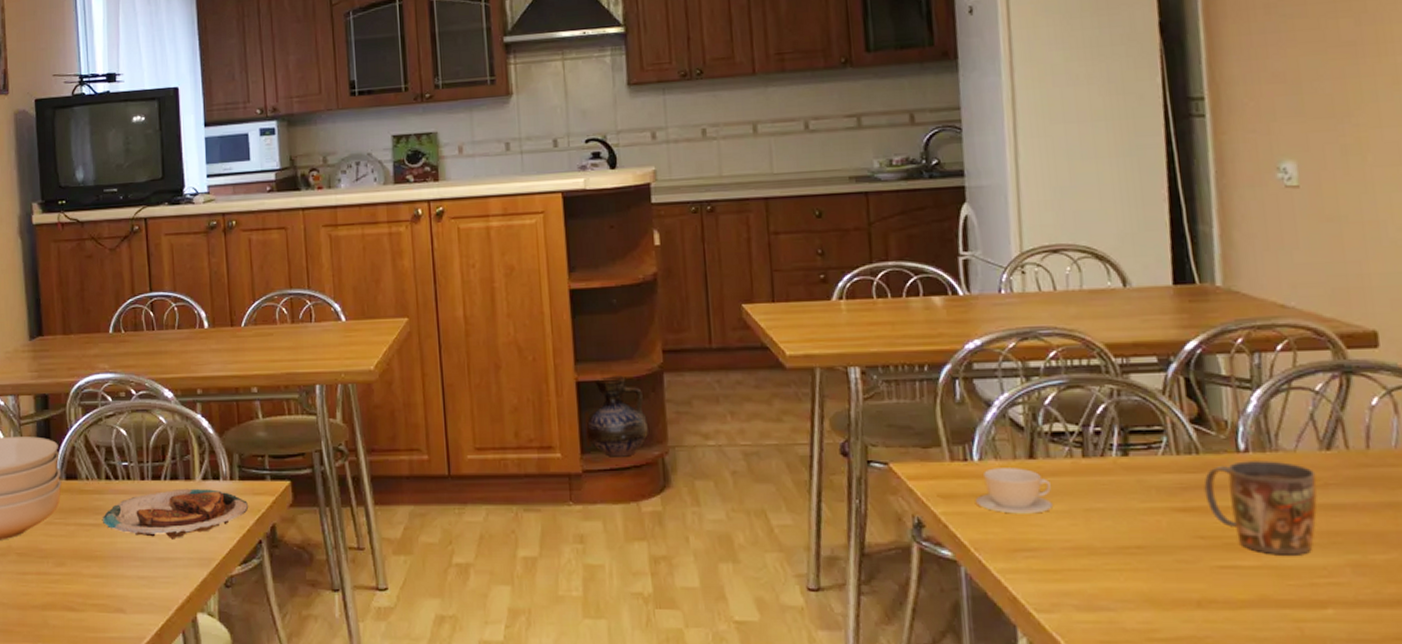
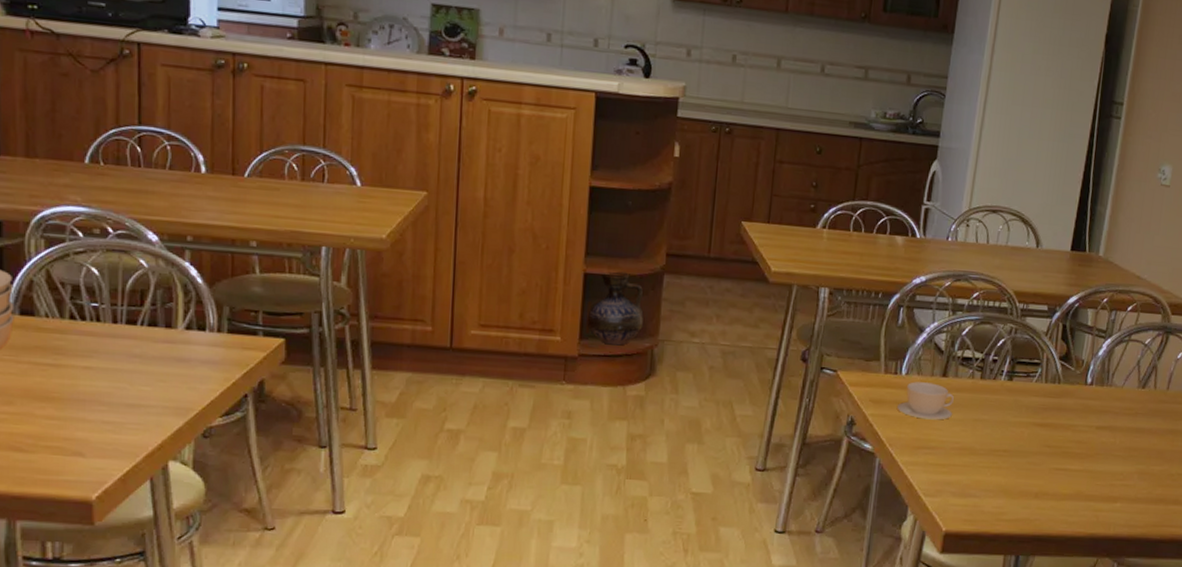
plate: present [102,488,249,540] -> none [62,335,237,387]
mug: present [1203,461,1318,555] -> none [1057,391,1132,464]

